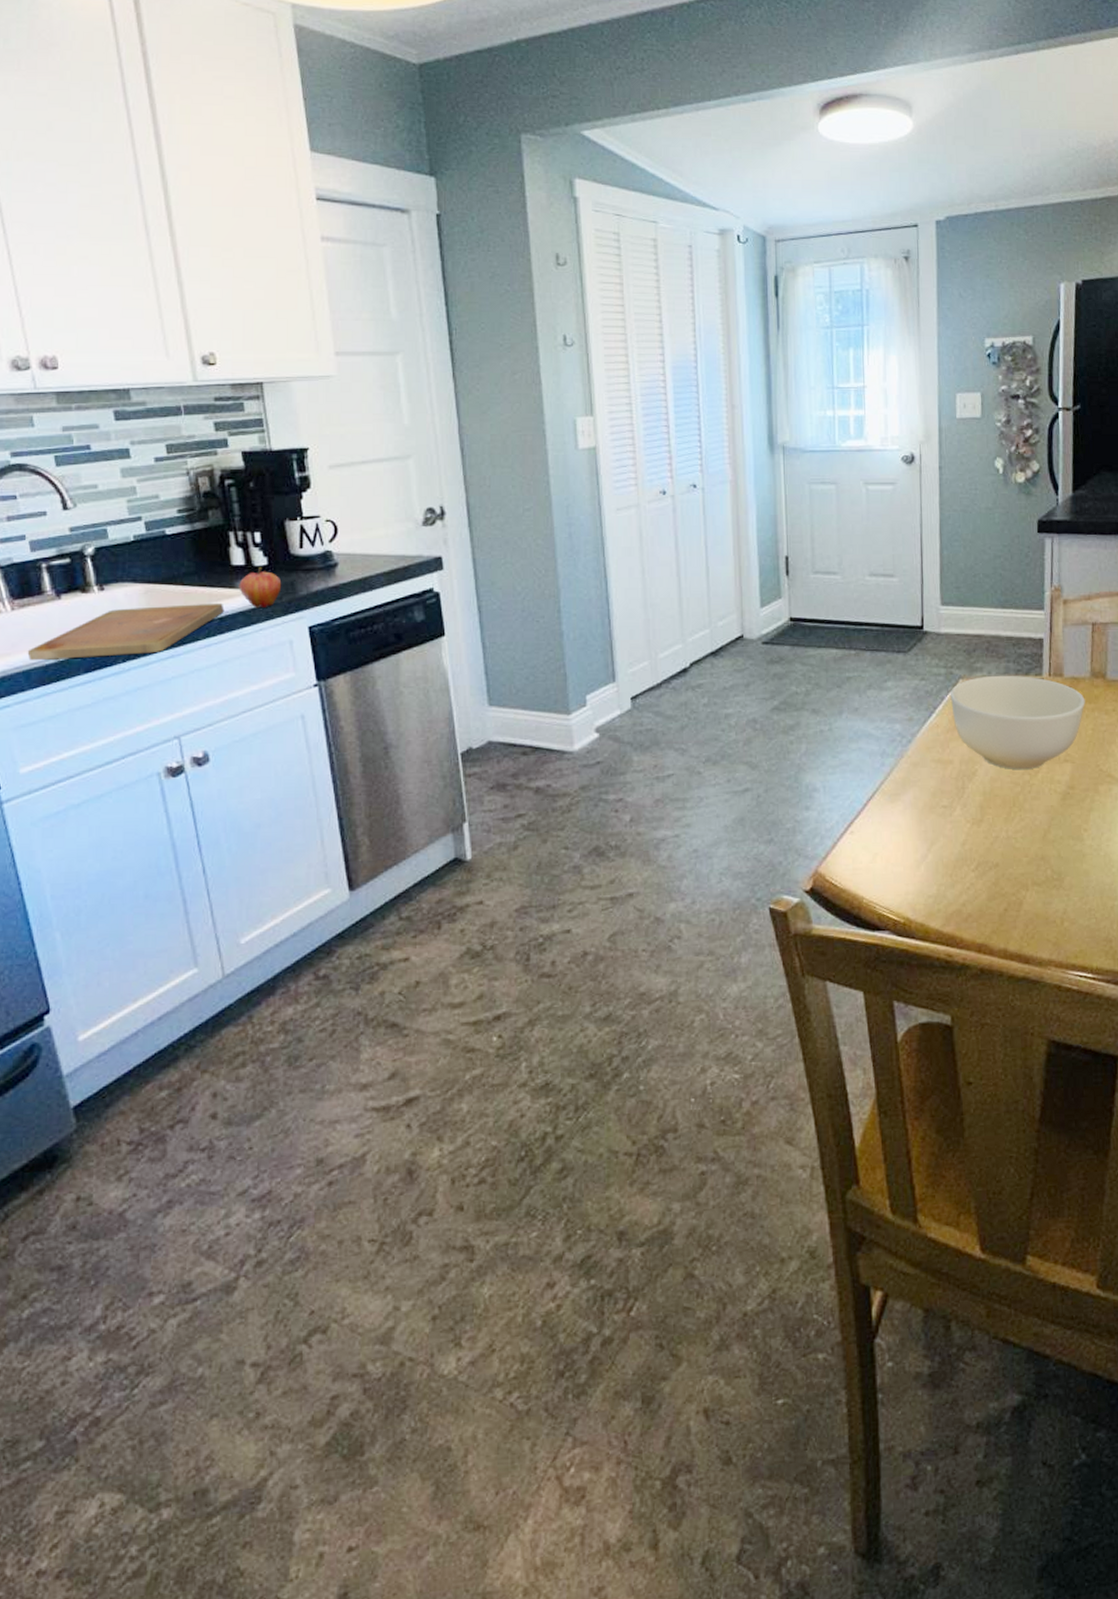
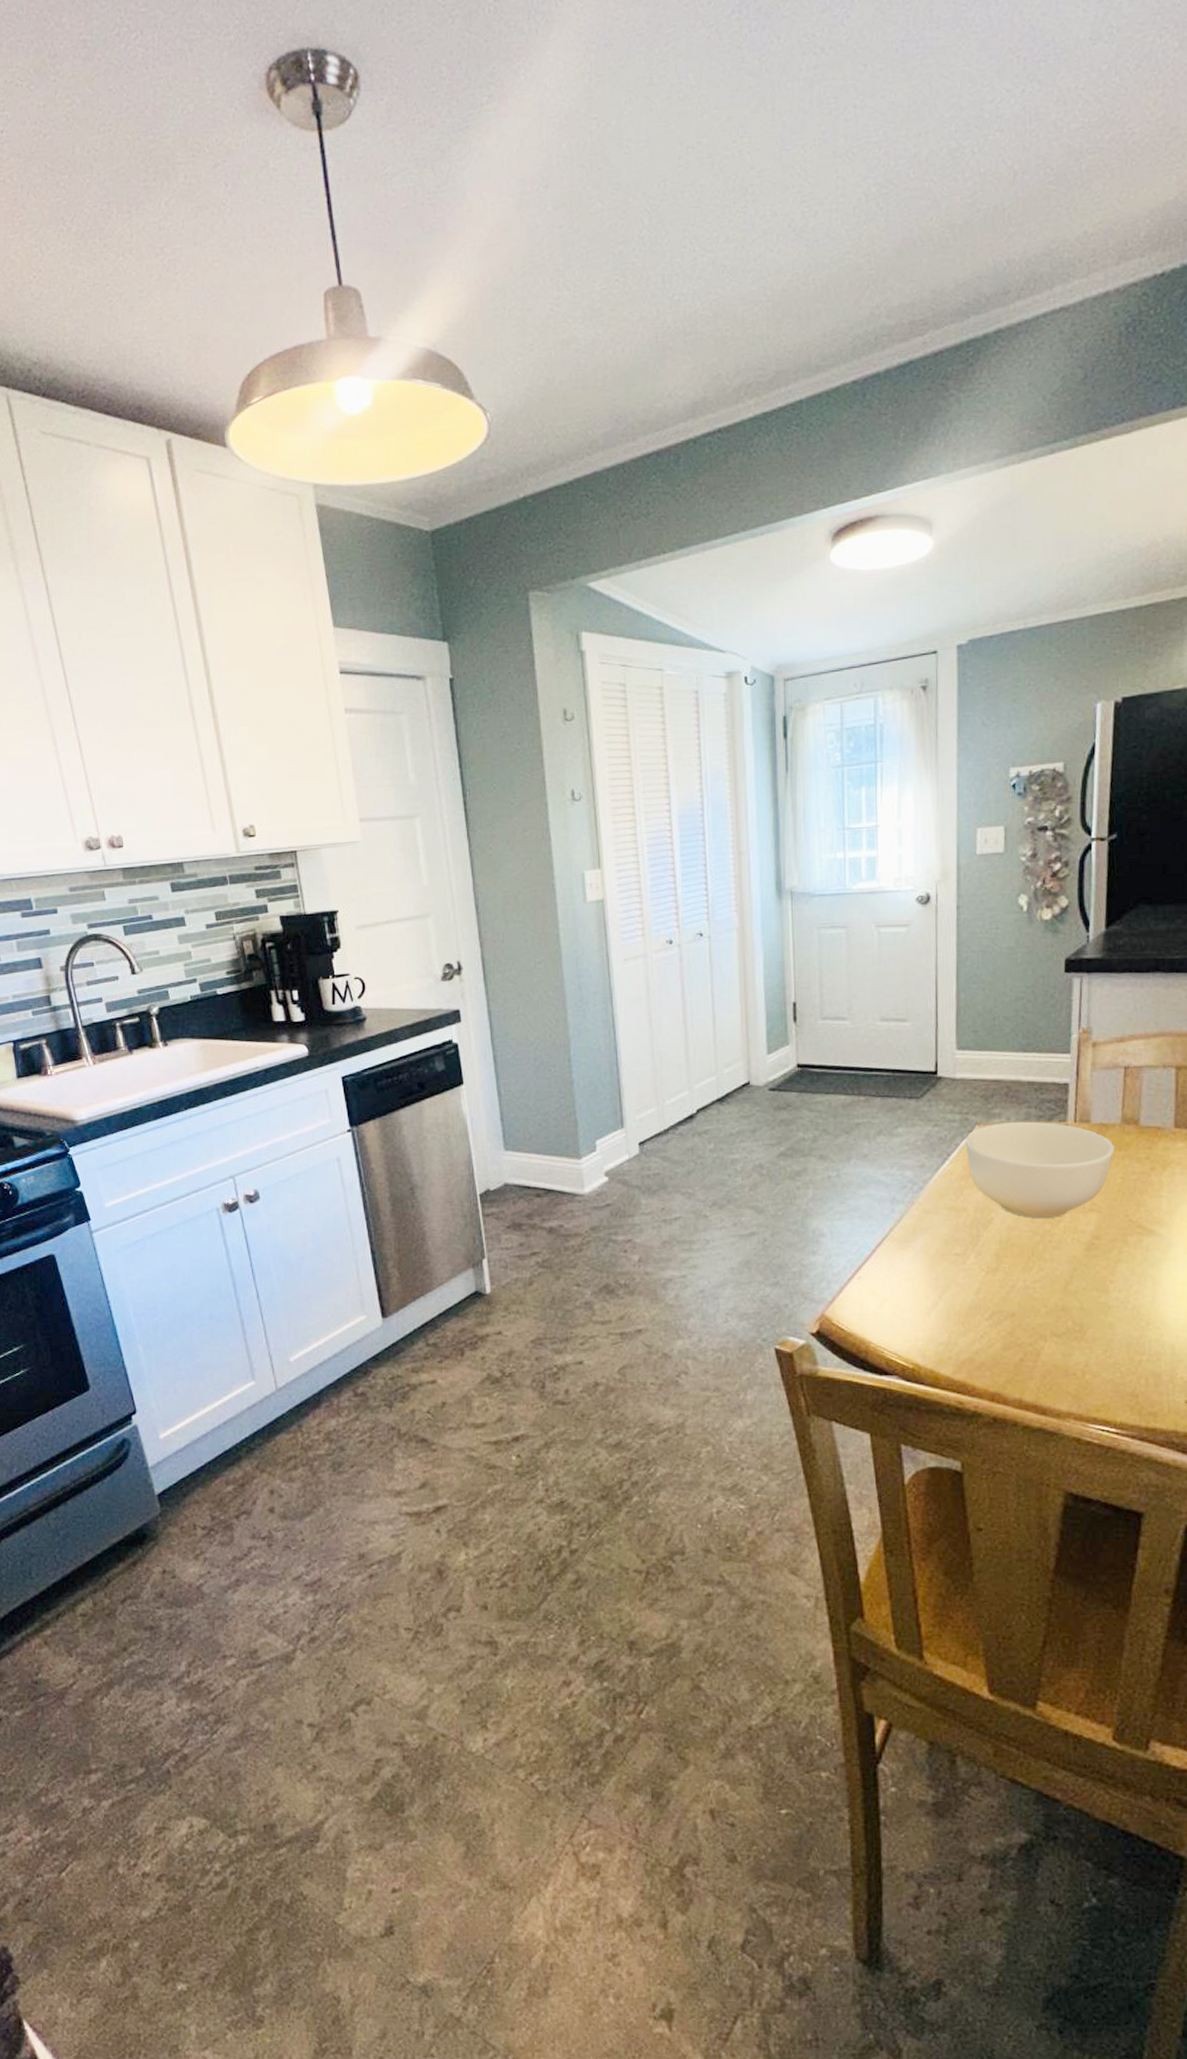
cutting board: present [27,602,224,661] -> none [107,1055,269,1109]
fruit: present [239,567,282,609] -> none [280,1023,317,1061]

